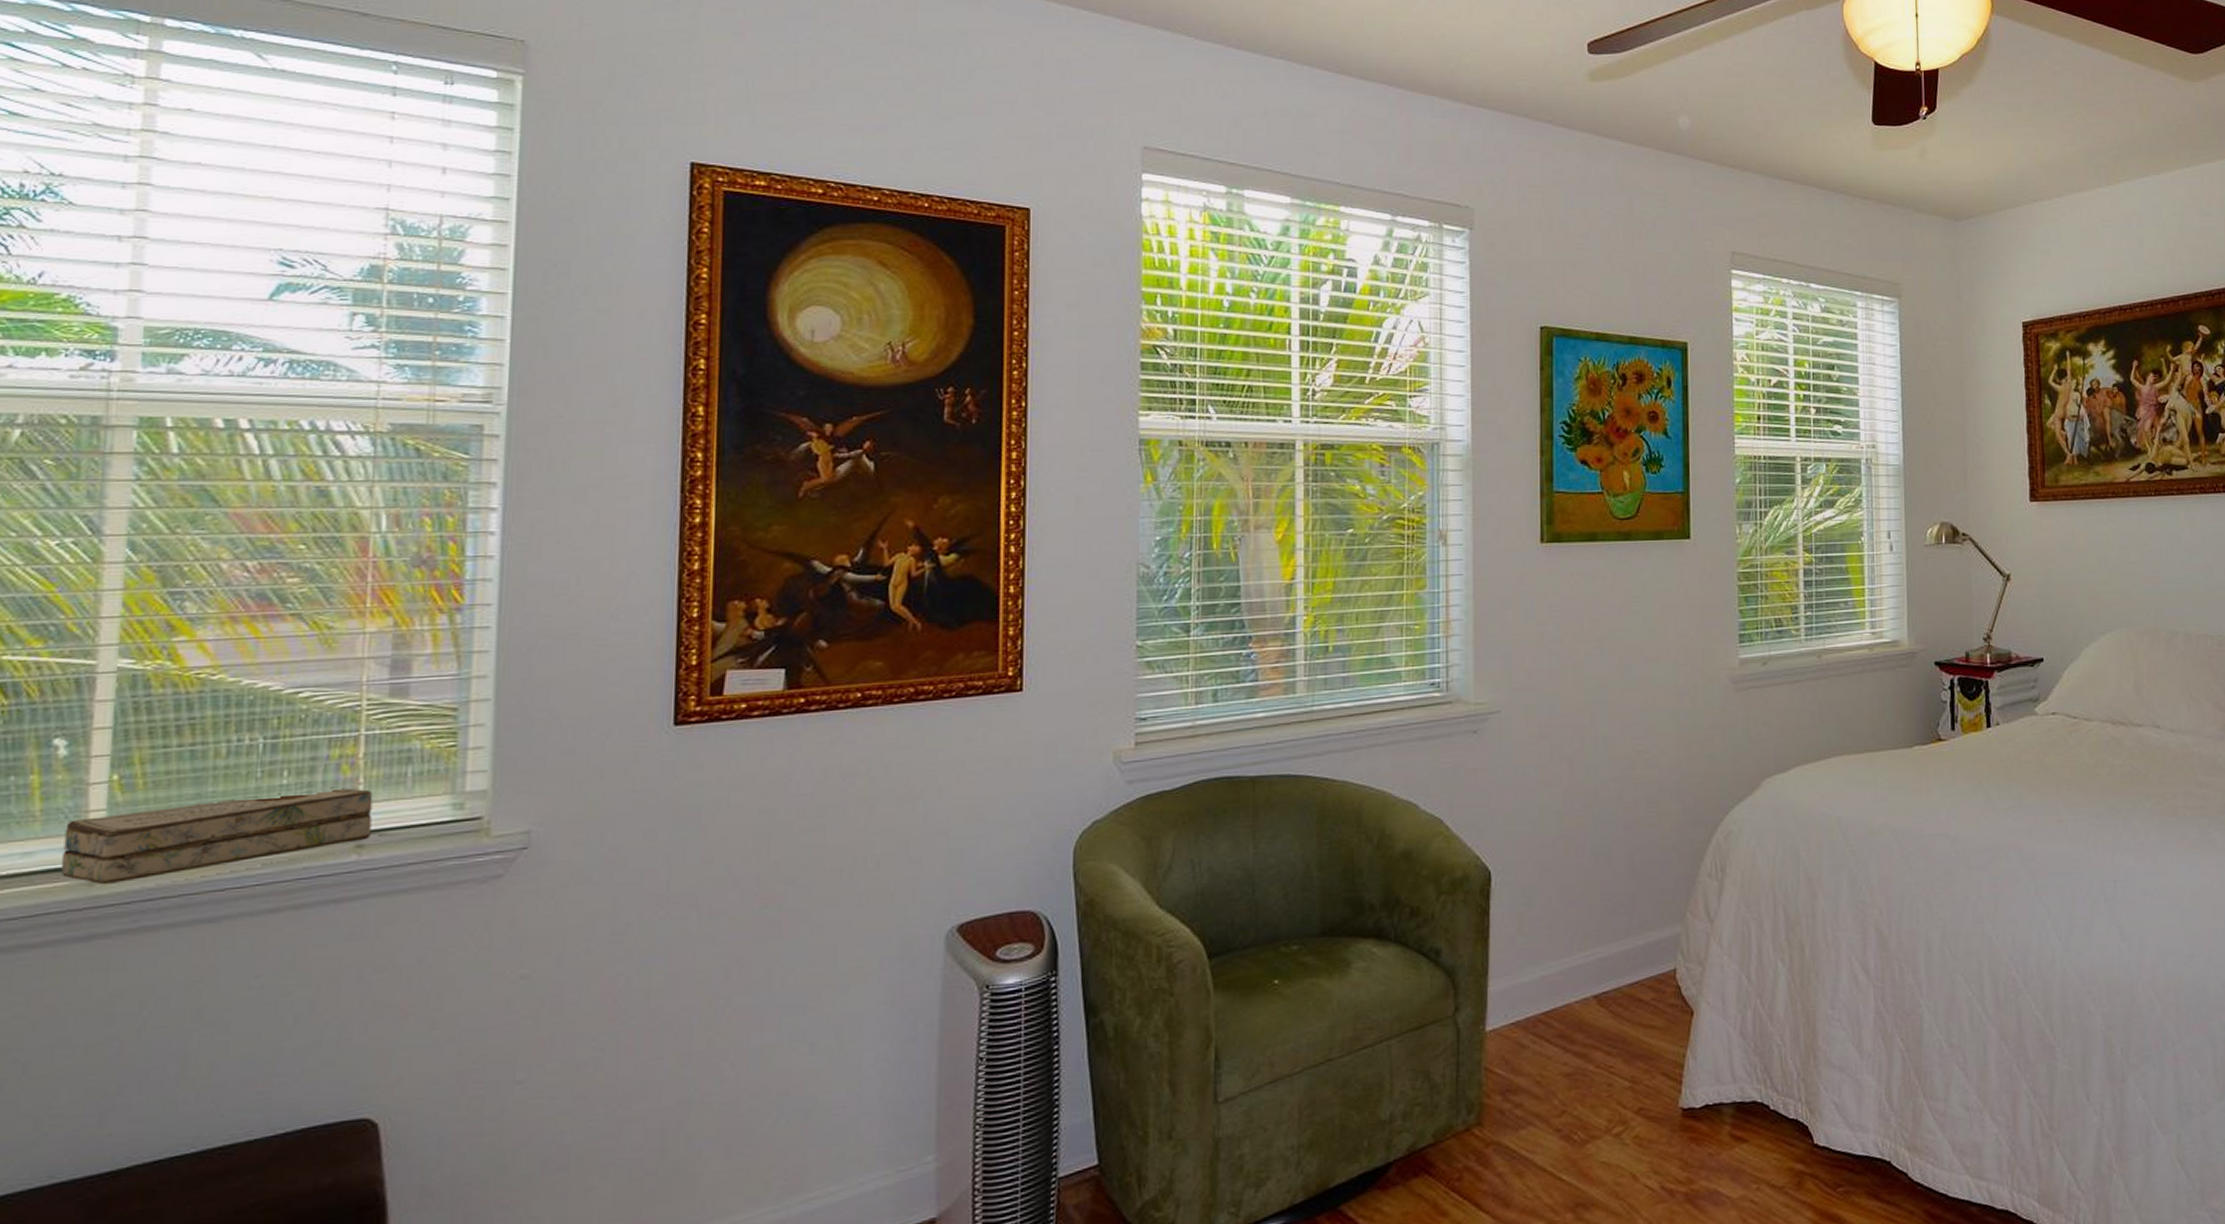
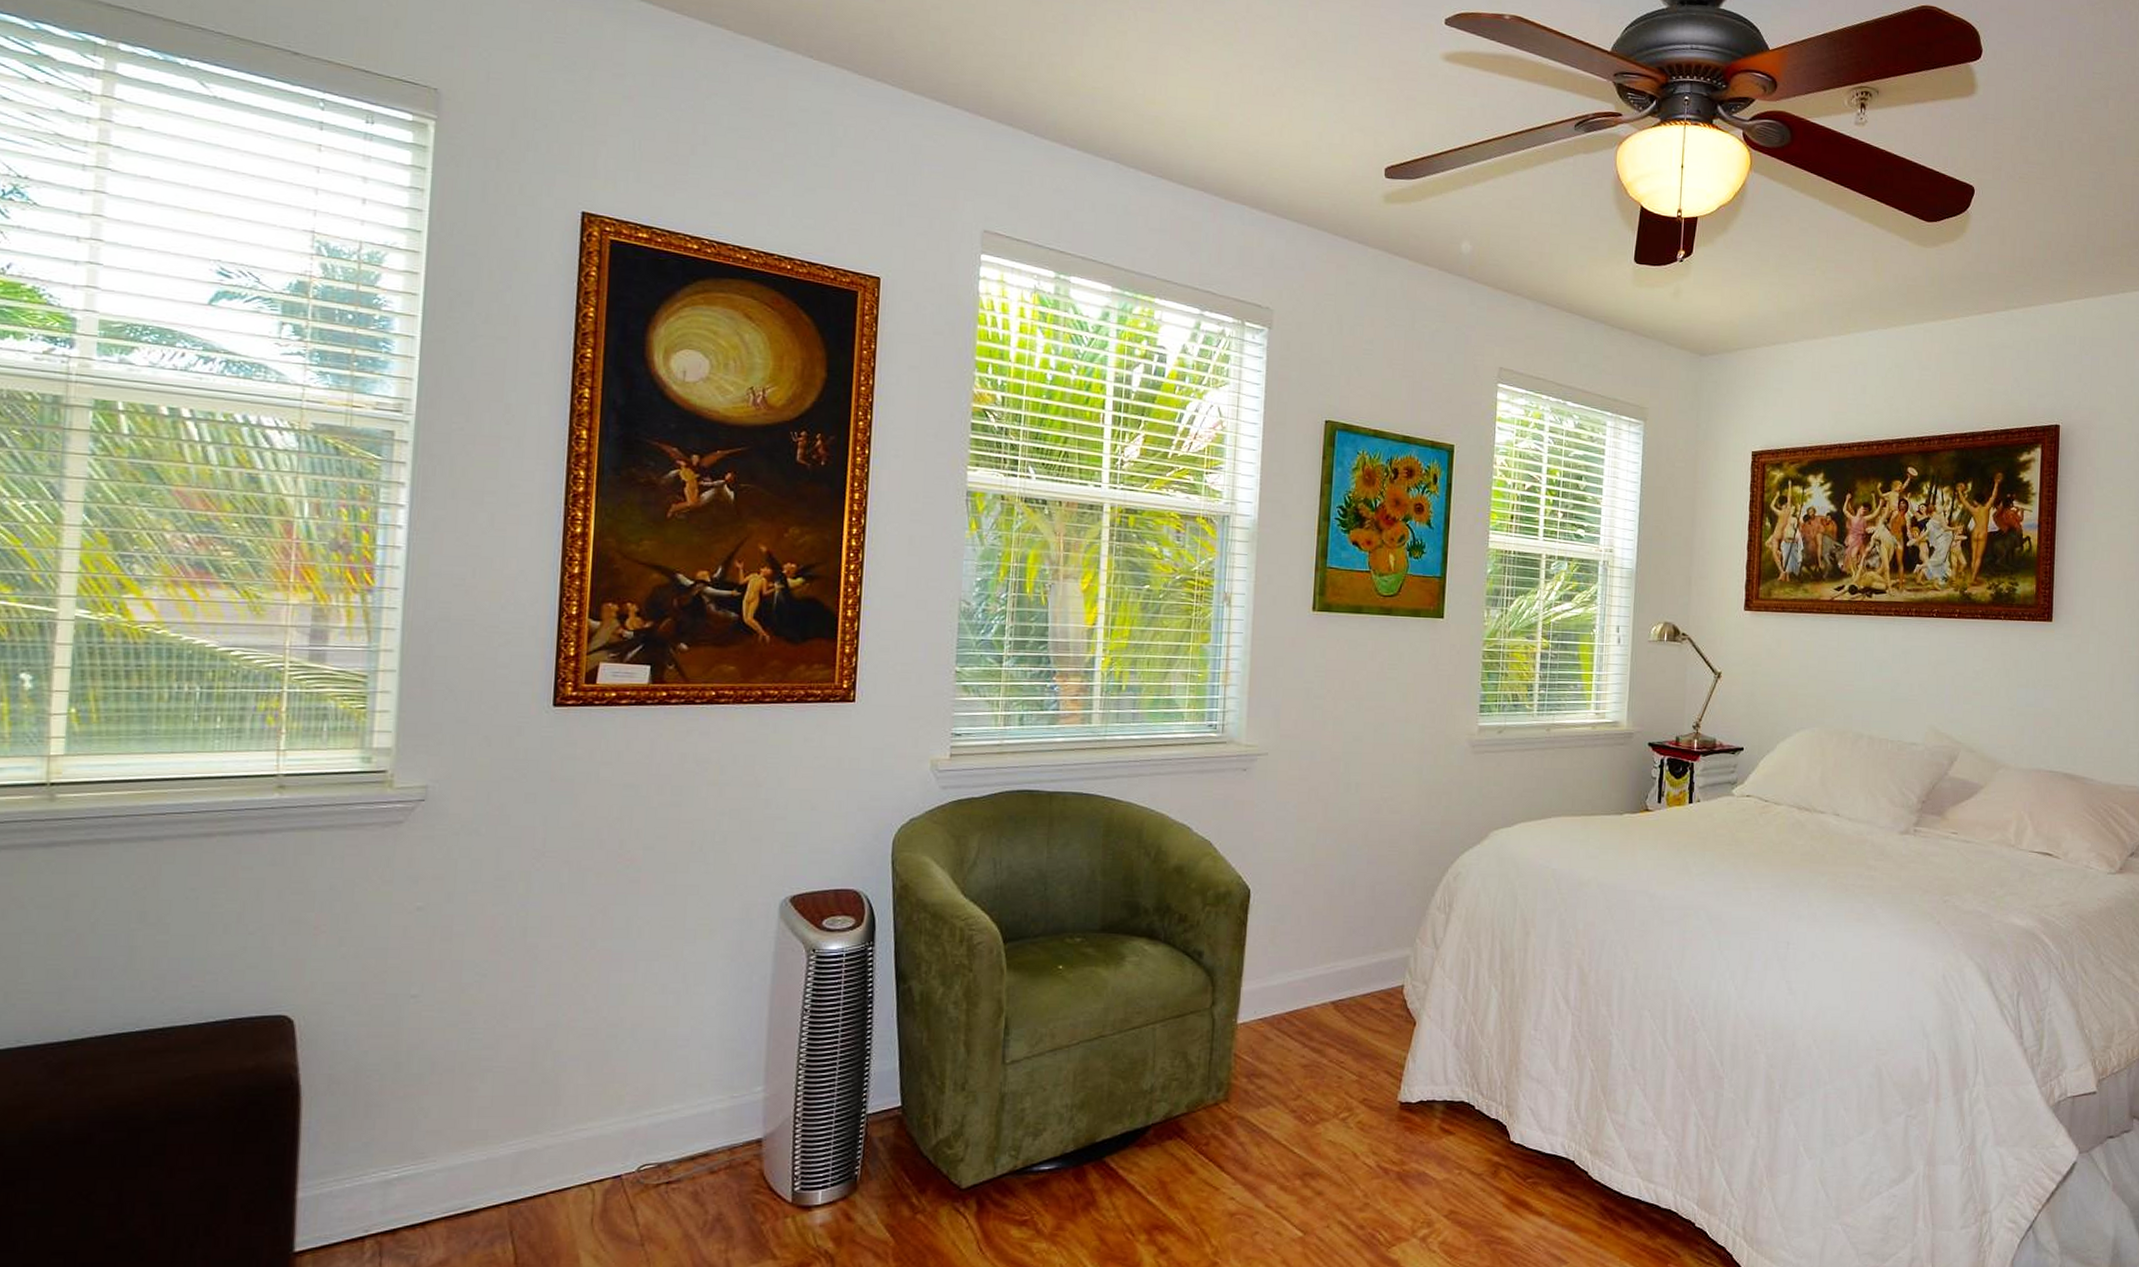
decorative box: present [61,787,373,885] -> none [26,734,294,801]

